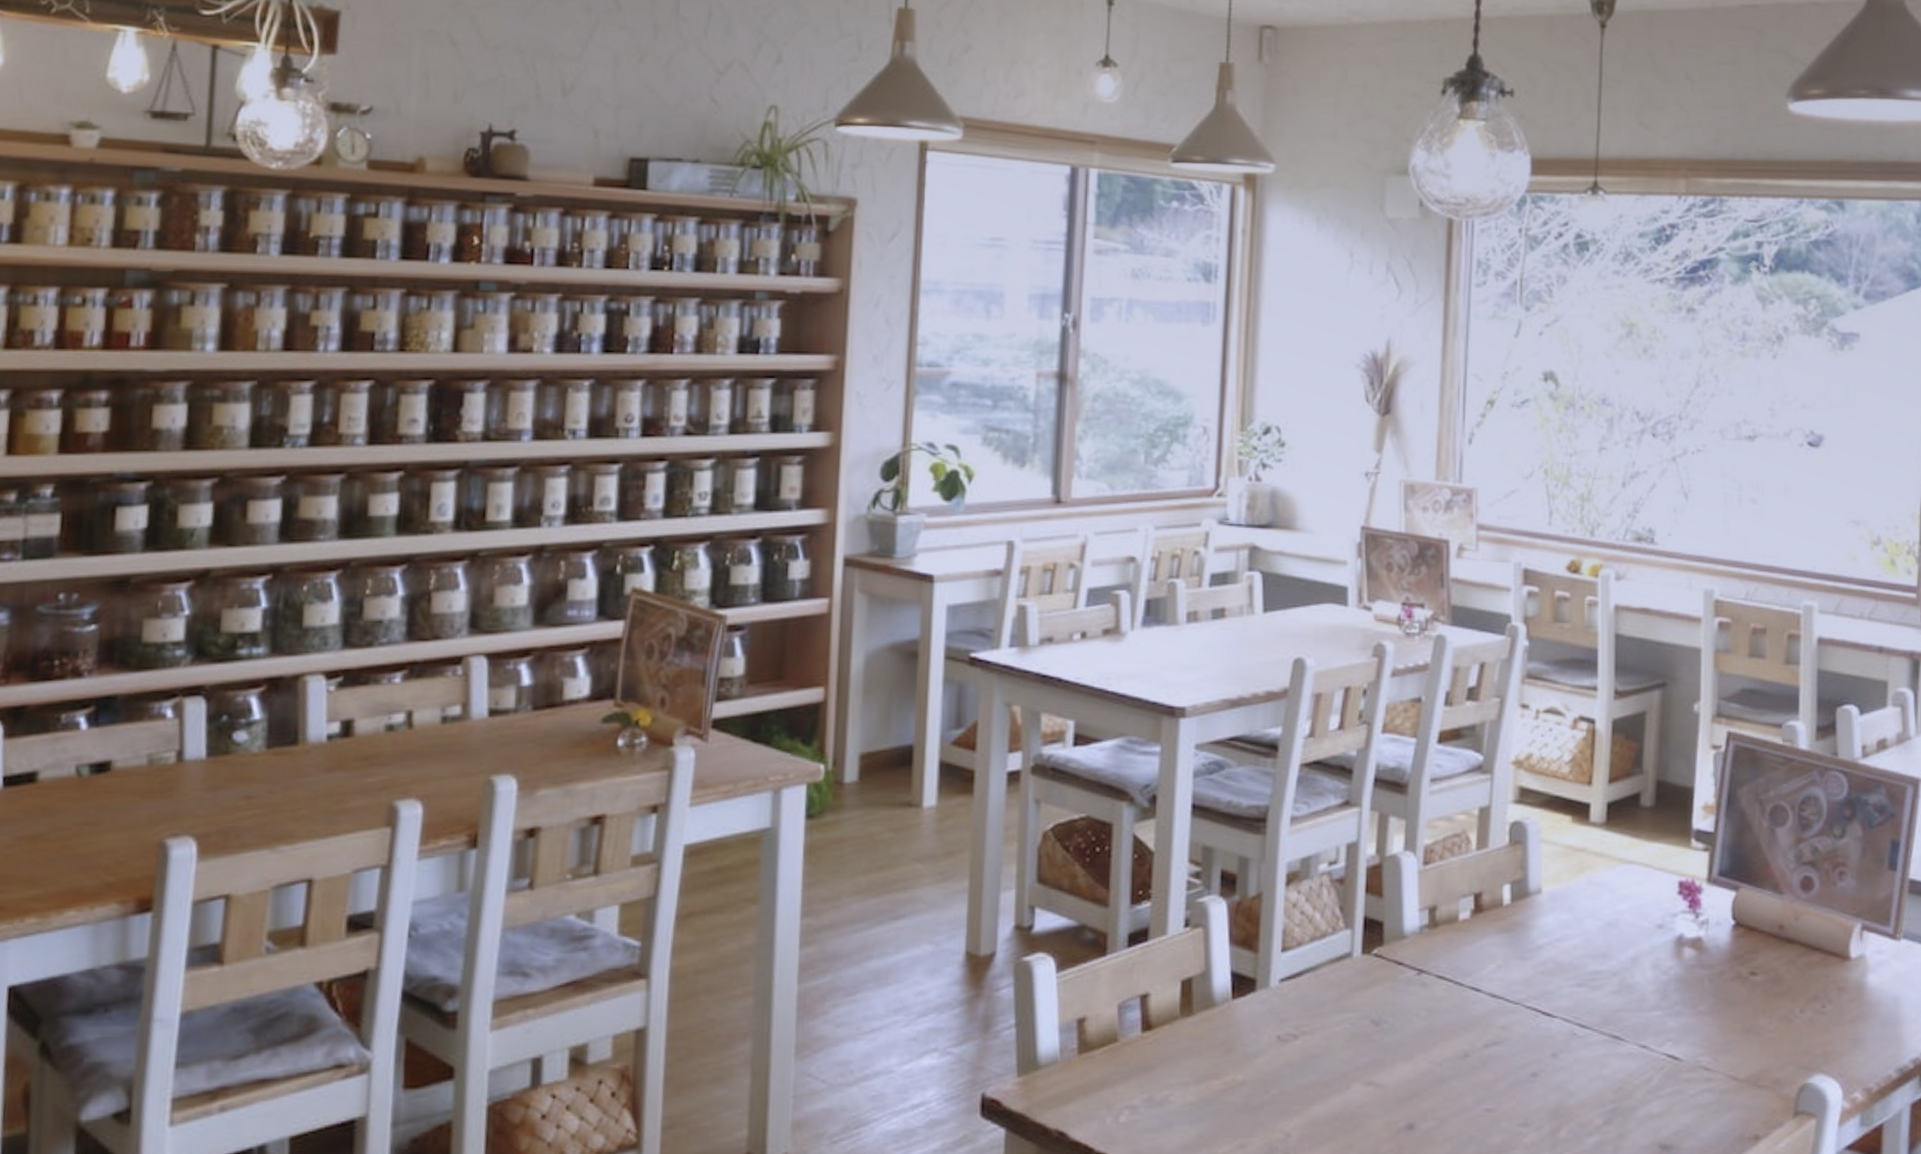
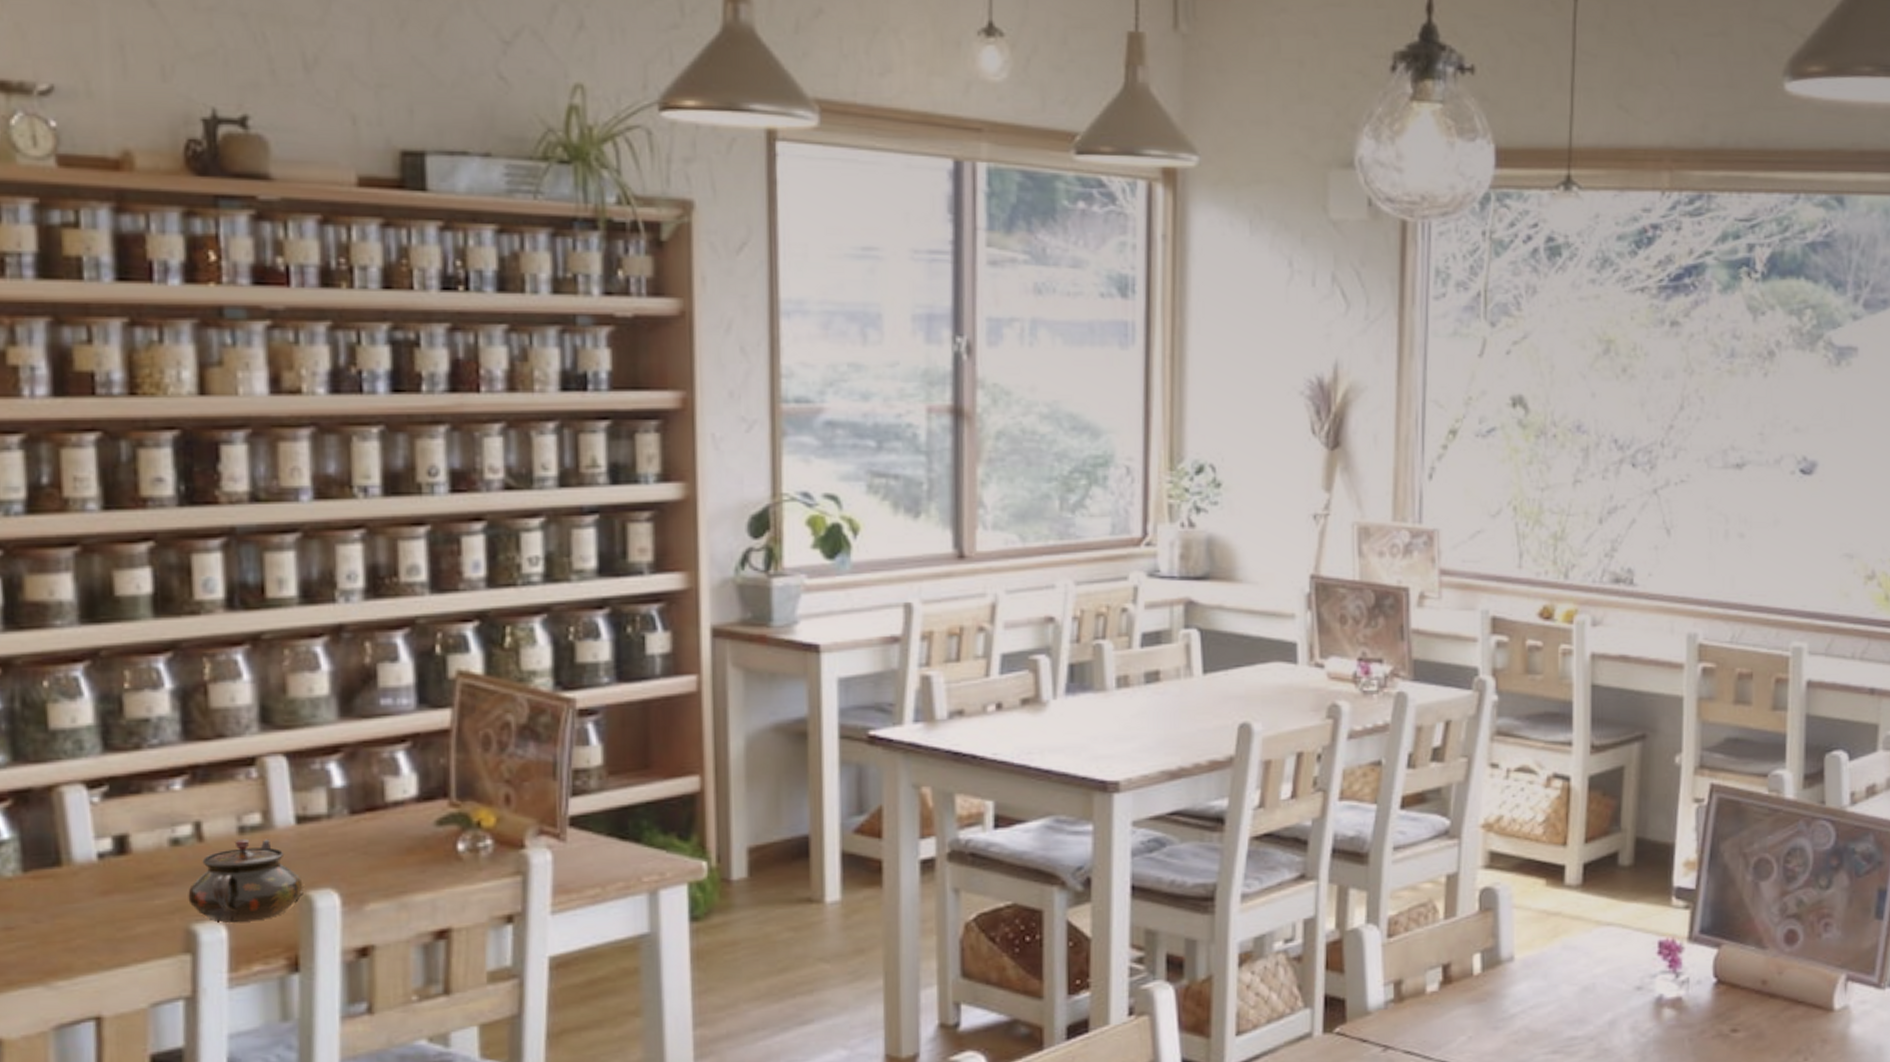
teapot: none [394,727,489,801] -> present [188,838,303,923]

